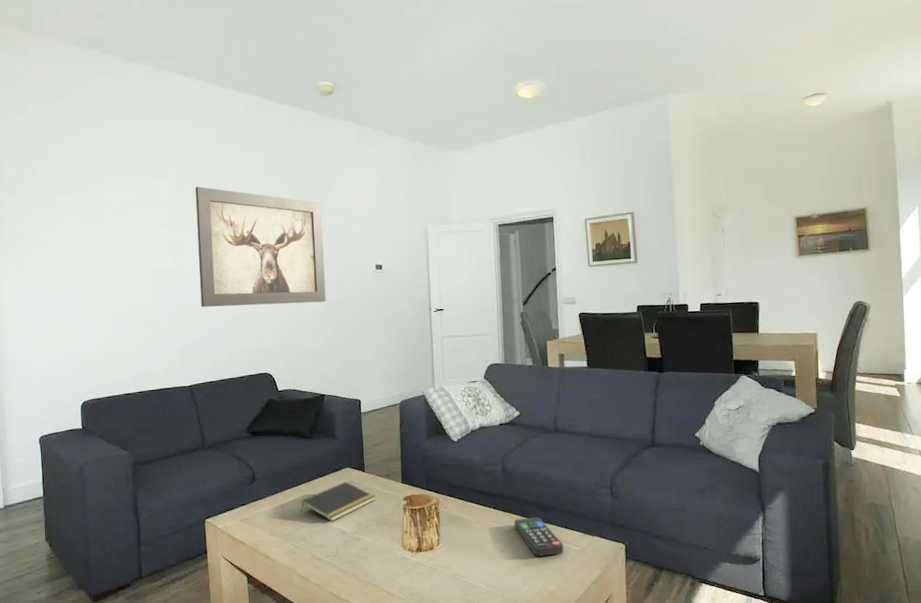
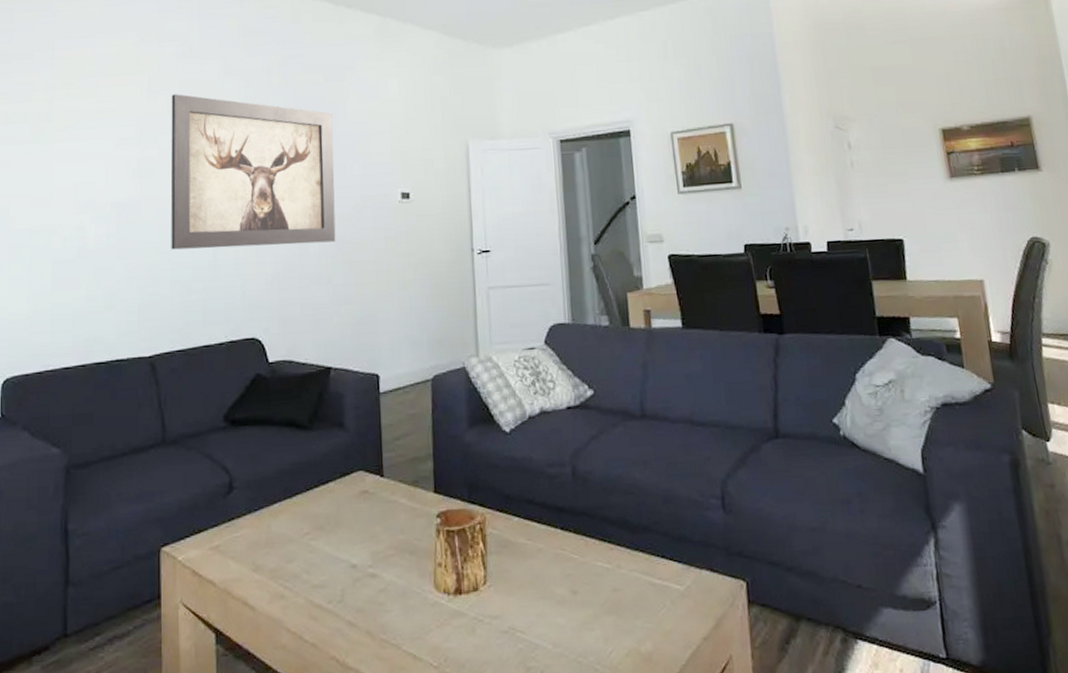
notepad: present [300,481,376,521] -> none [293,490,398,549]
remote control: present [514,516,564,557] -> none [589,540,661,601]

